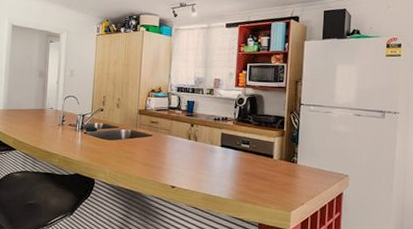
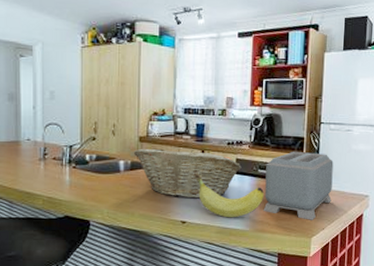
fruit basket: none [134,119,226,167] -> present [134,148,242,199]
banana: none [183,143,246,187] -> present [193,173,264,218]
toaster: none [245,129,313,195] -> present [263,151,334,220]

